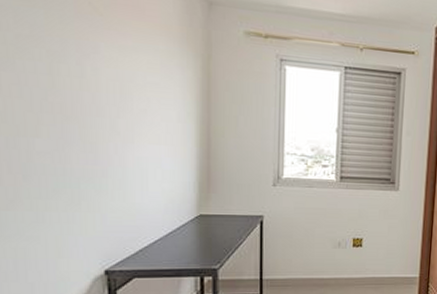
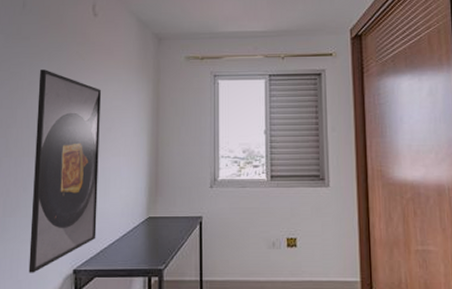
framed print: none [31,20,133,275] -> present [28,70,102,273]

